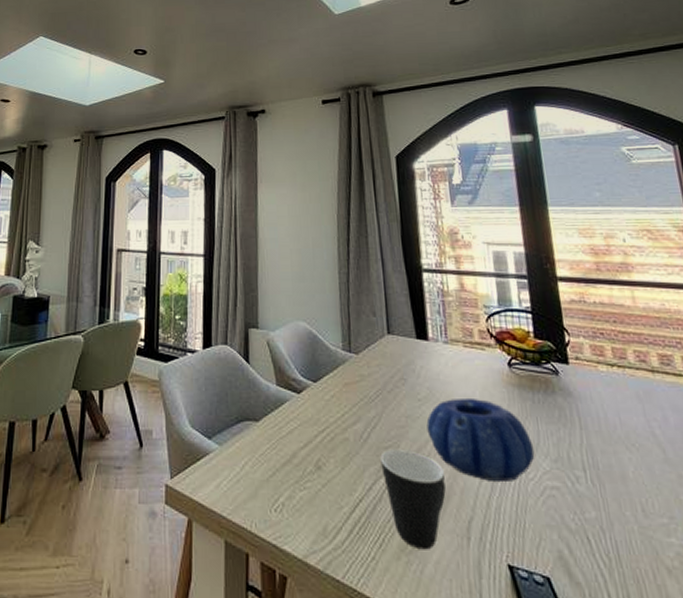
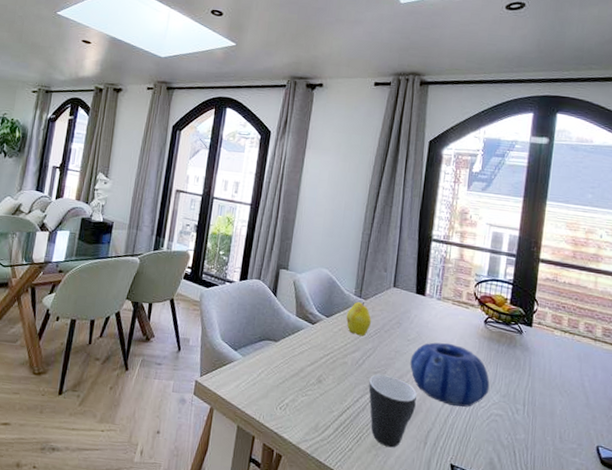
fruit: none [337,357,370,402] -> present [346,301,372,337]

